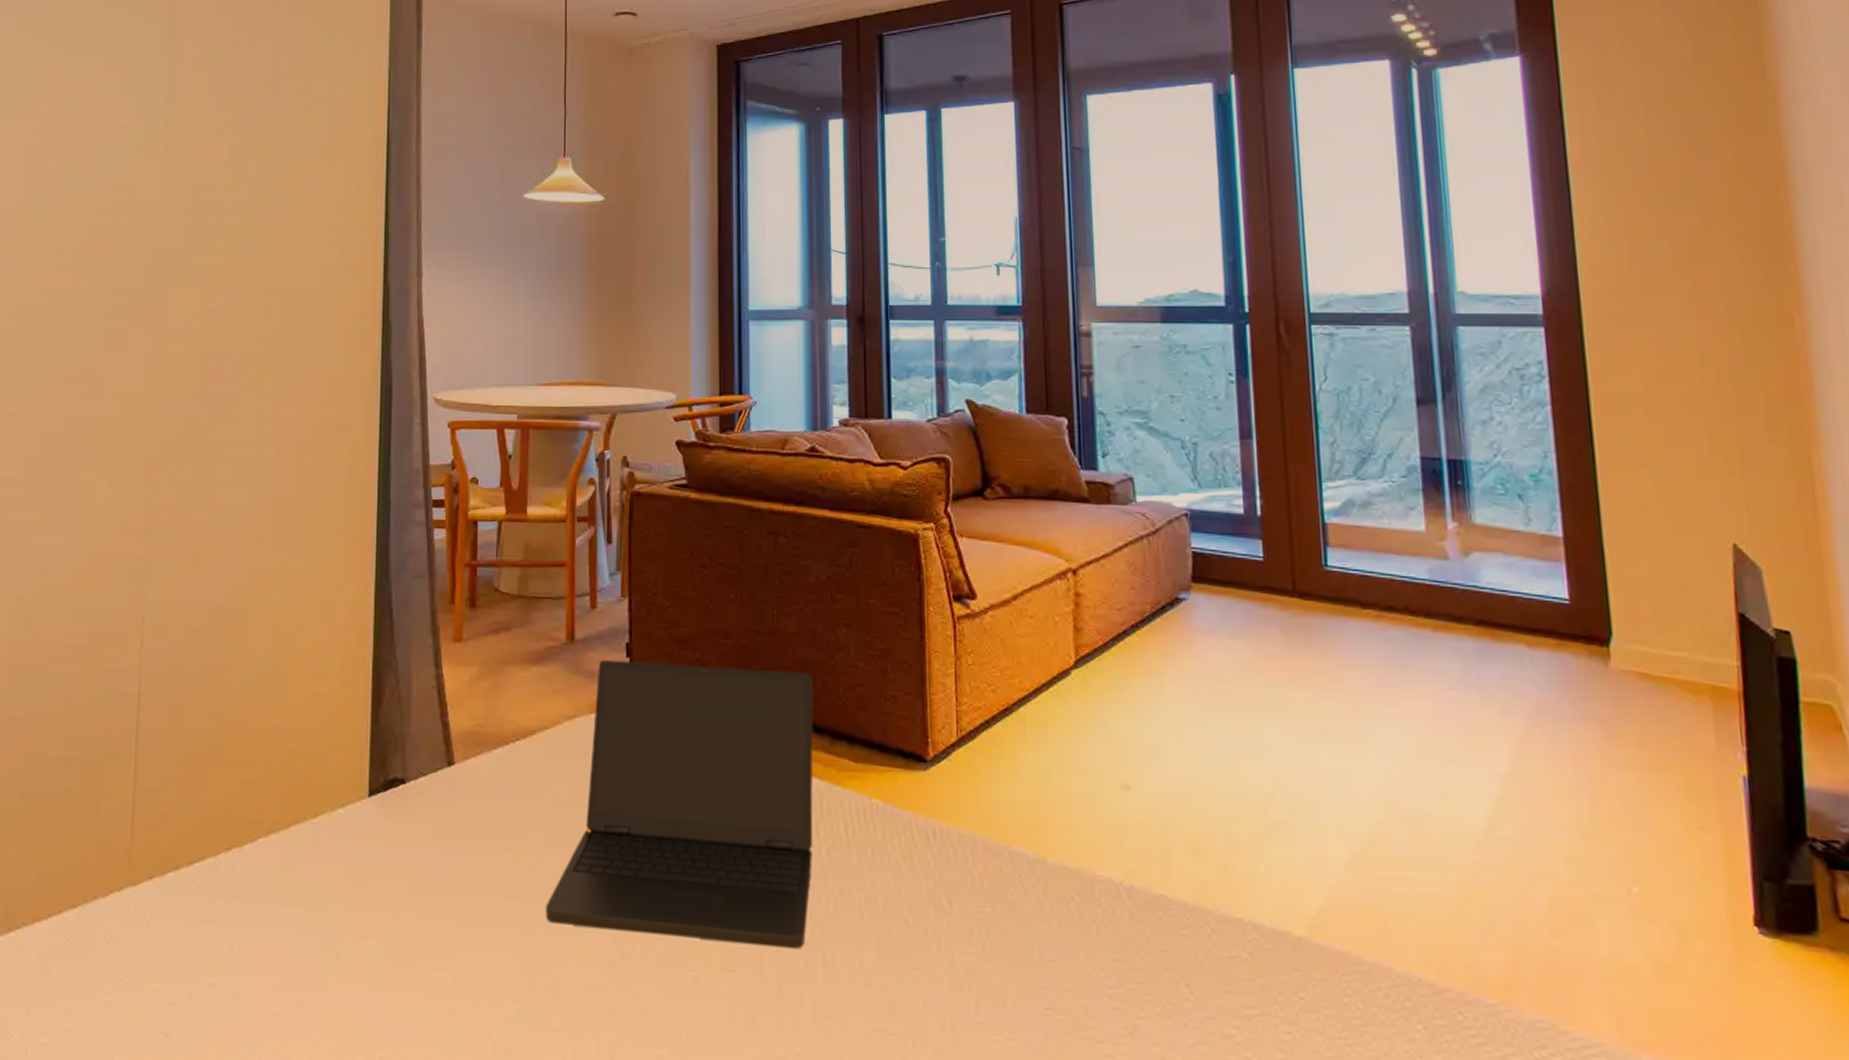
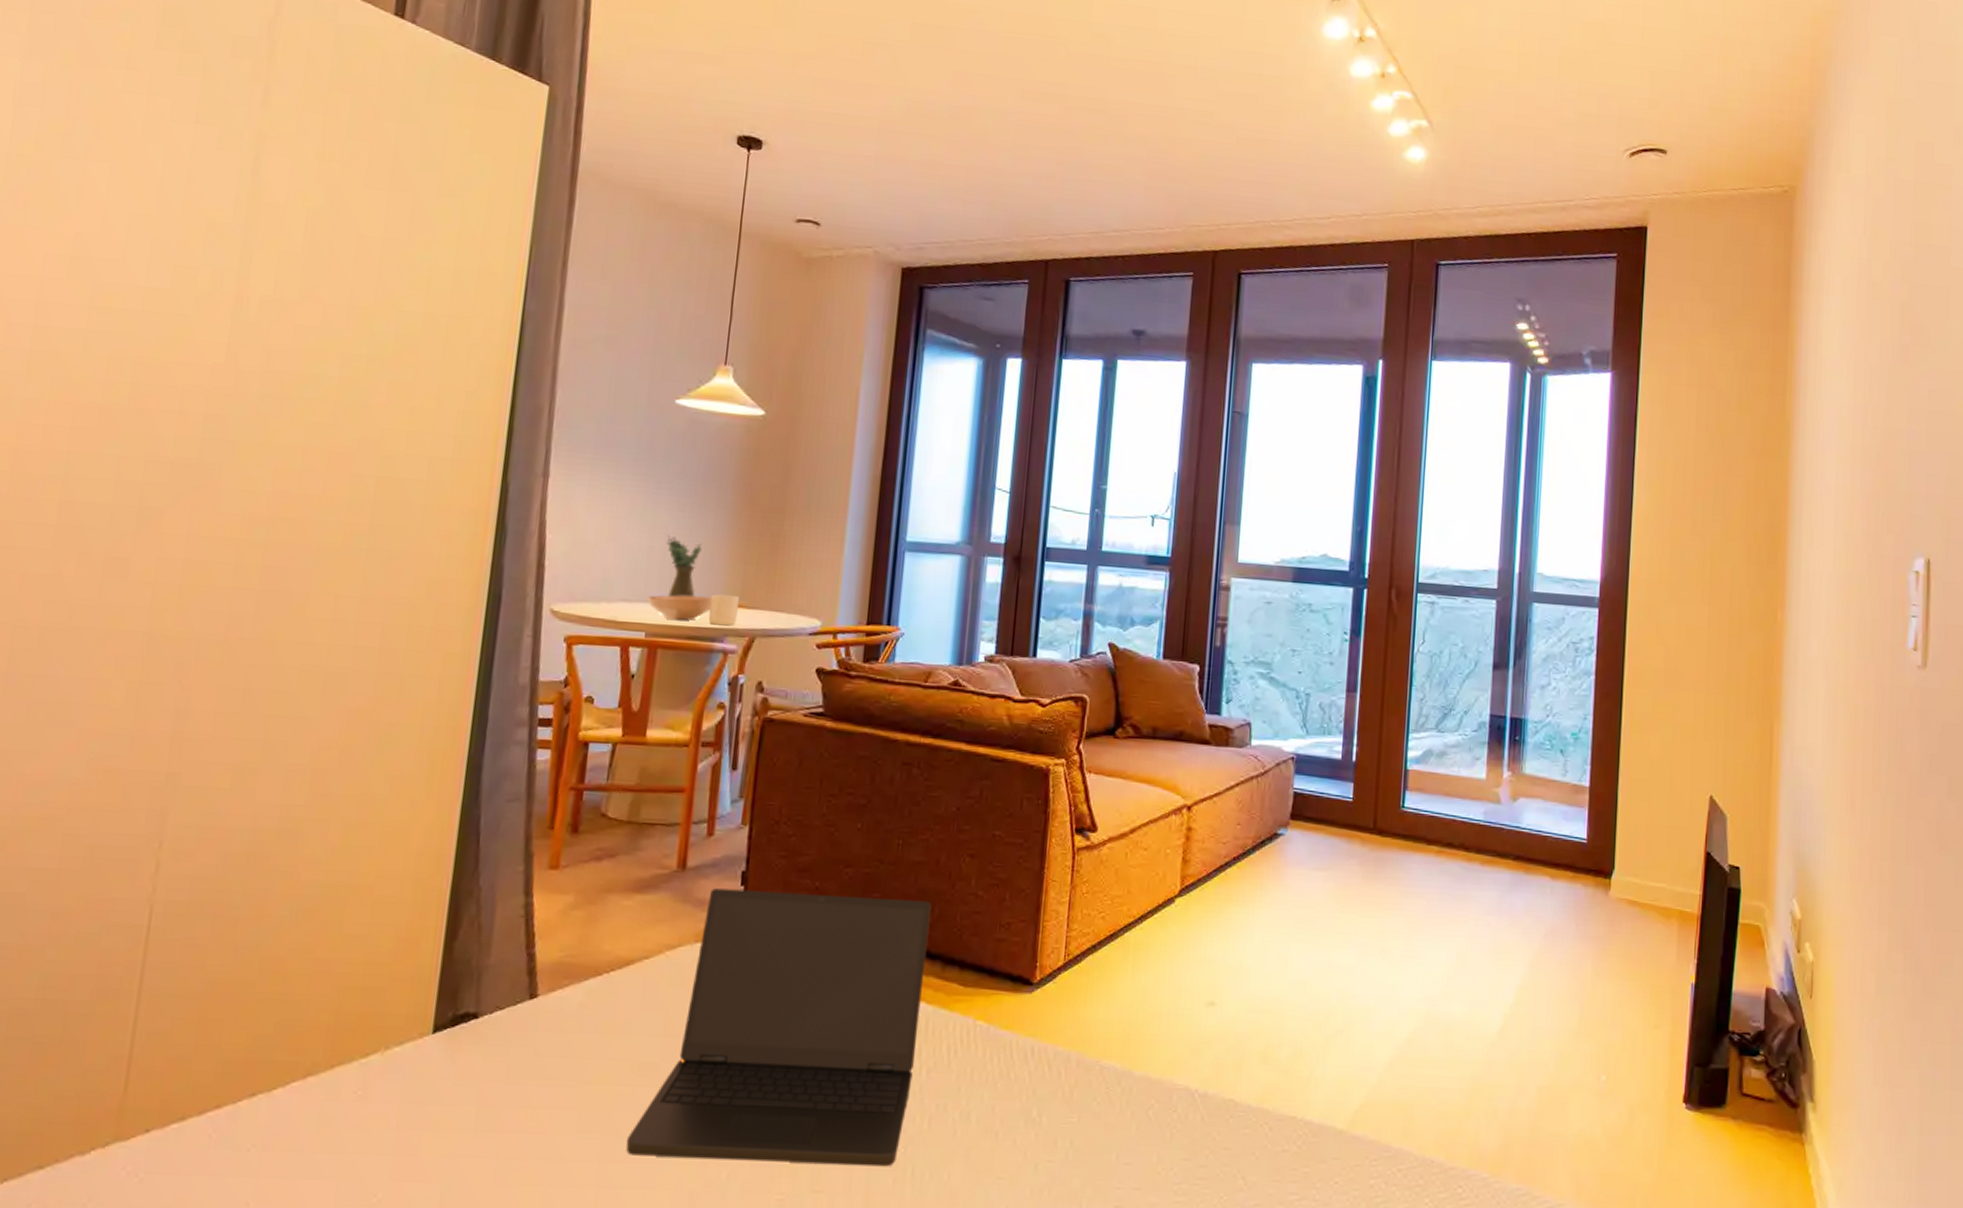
bowl: none [515,377,573,401] -> present [646,595,712,620]
vase: none [528,321,560,380] -> present [666,535,702,598]
mug: none [572,374,599,404] -> present [708,594,741,626]

